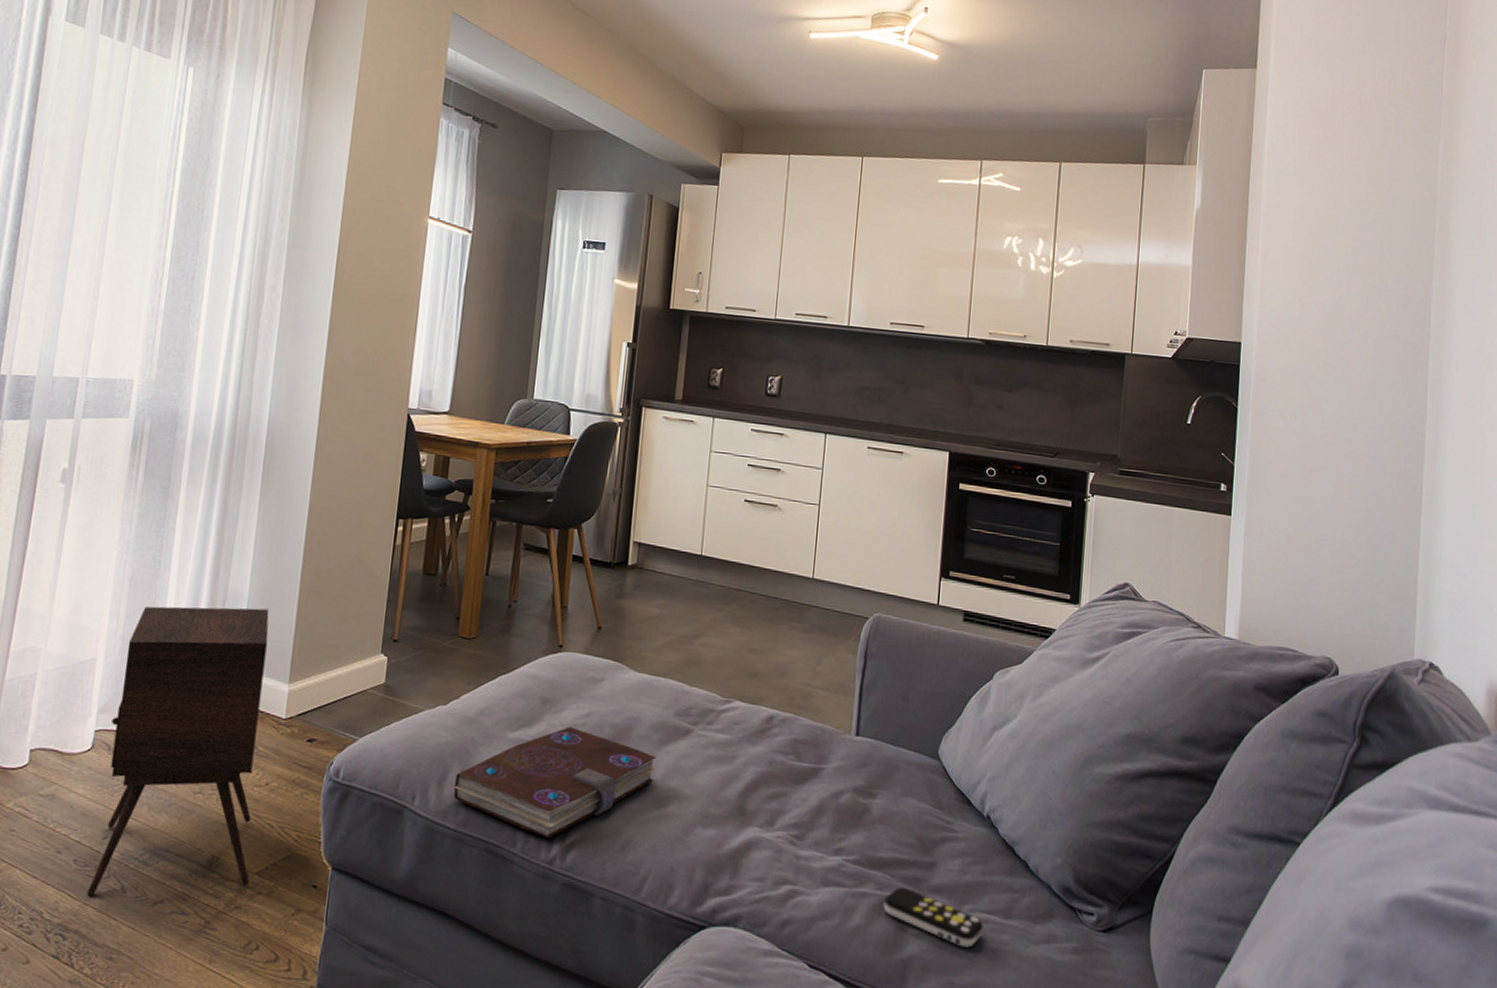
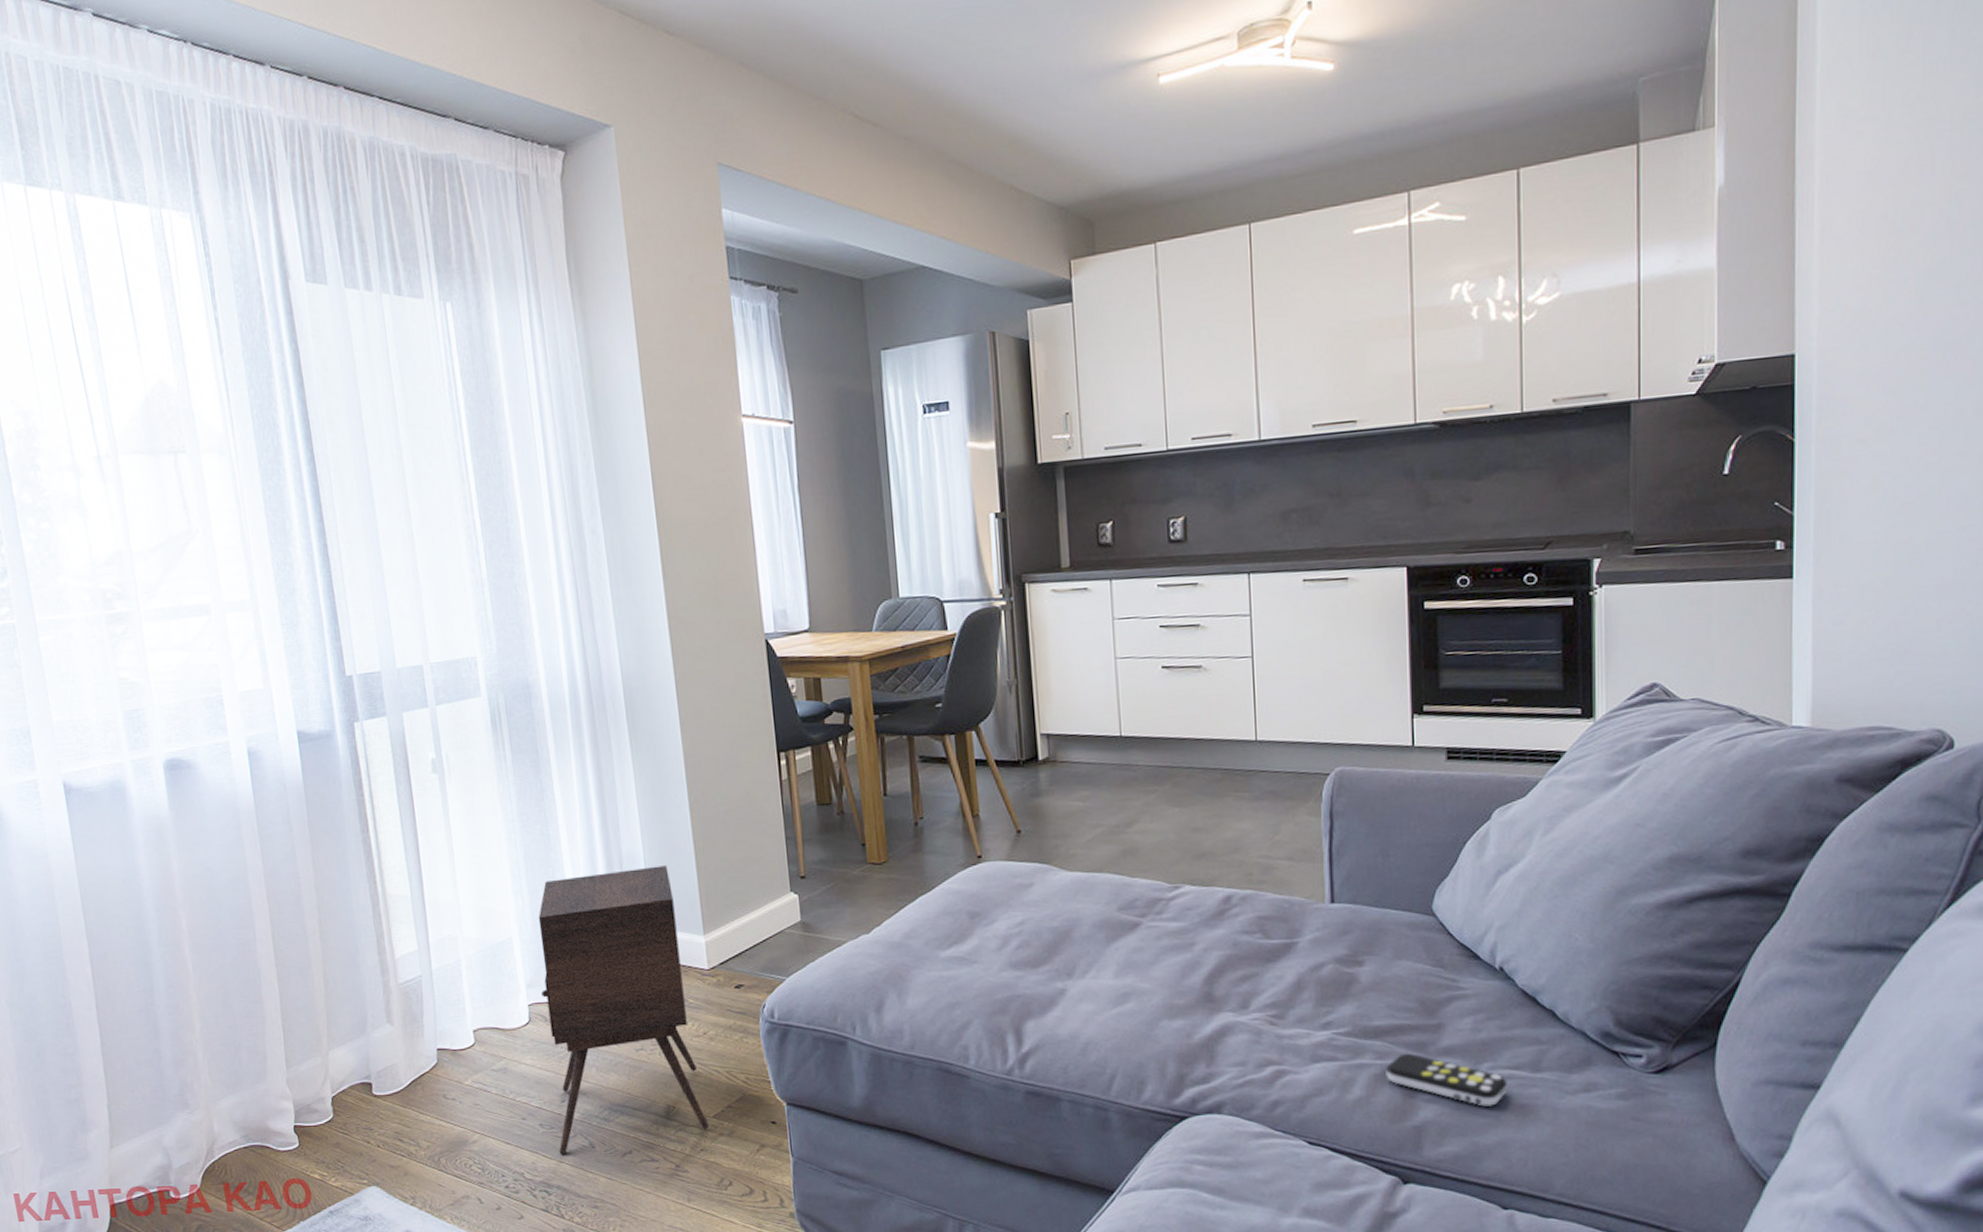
book: present [453,726,657,838] -> none [893,937,1107,1050]

